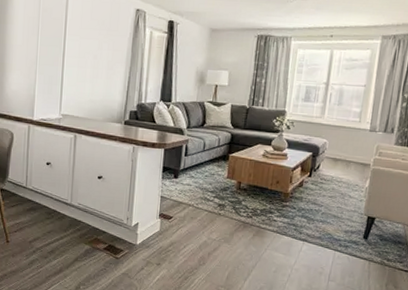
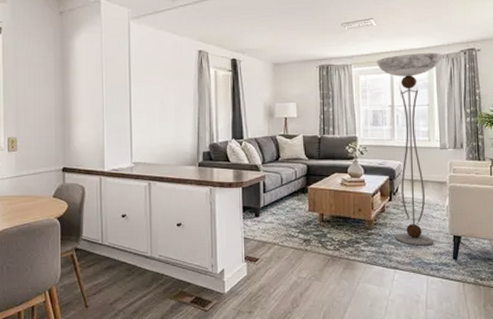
floor lamp: none [309,31,389,223] -> present [377,53,442,246]

